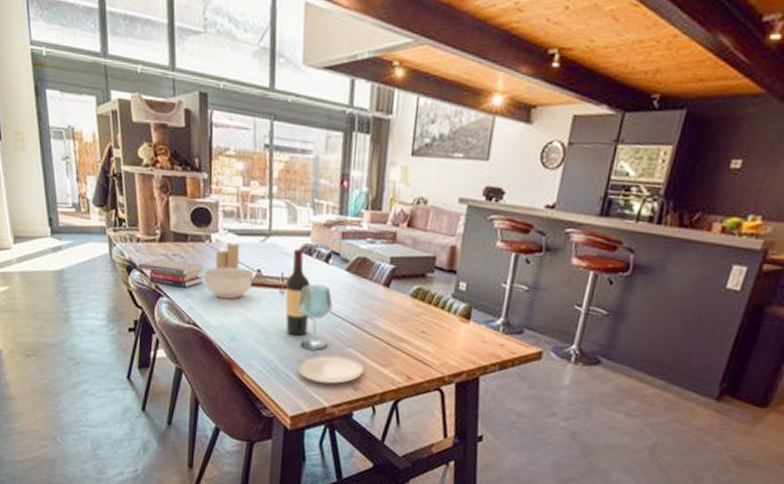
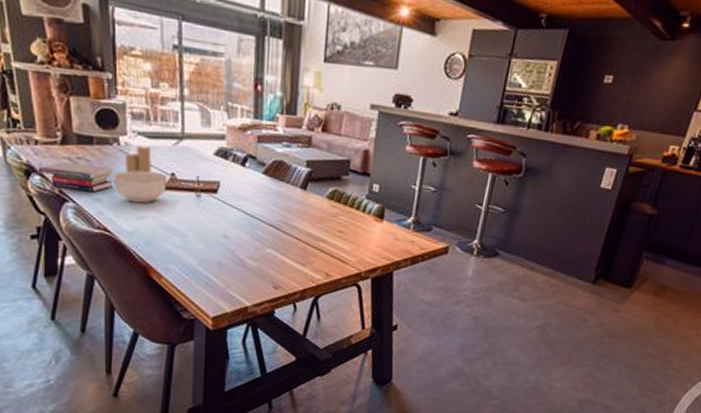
wine bottle: present [285,249,310,336] -> none [201,152,227,238]
wine glass: present [297,284,333,350] -> none [215,187,251,252]
plate: present [297,354,364,384] -> none [217,256,284,284]

